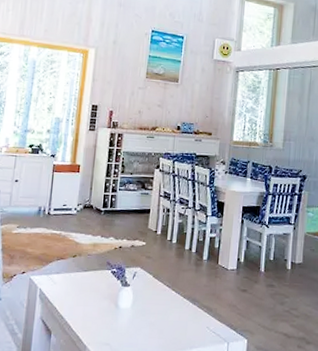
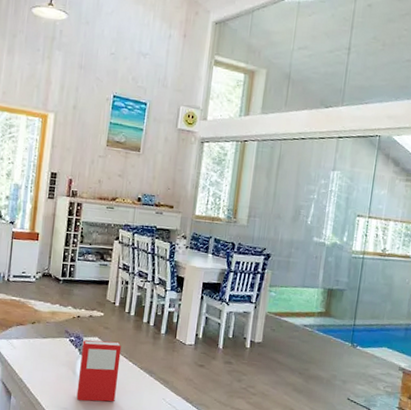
book: none [119,270,164,335] -> present [76,340,122,402]

